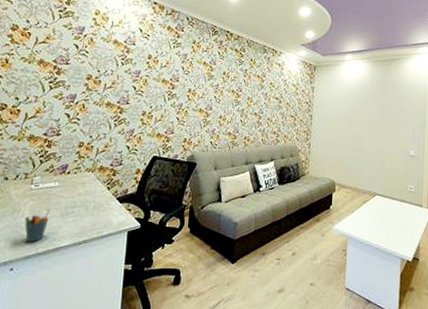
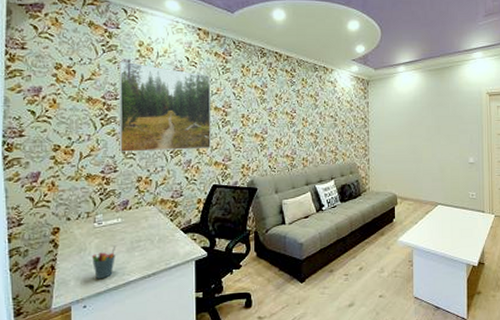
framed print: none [64,27,162,120] -> present [119,61,211,152]

